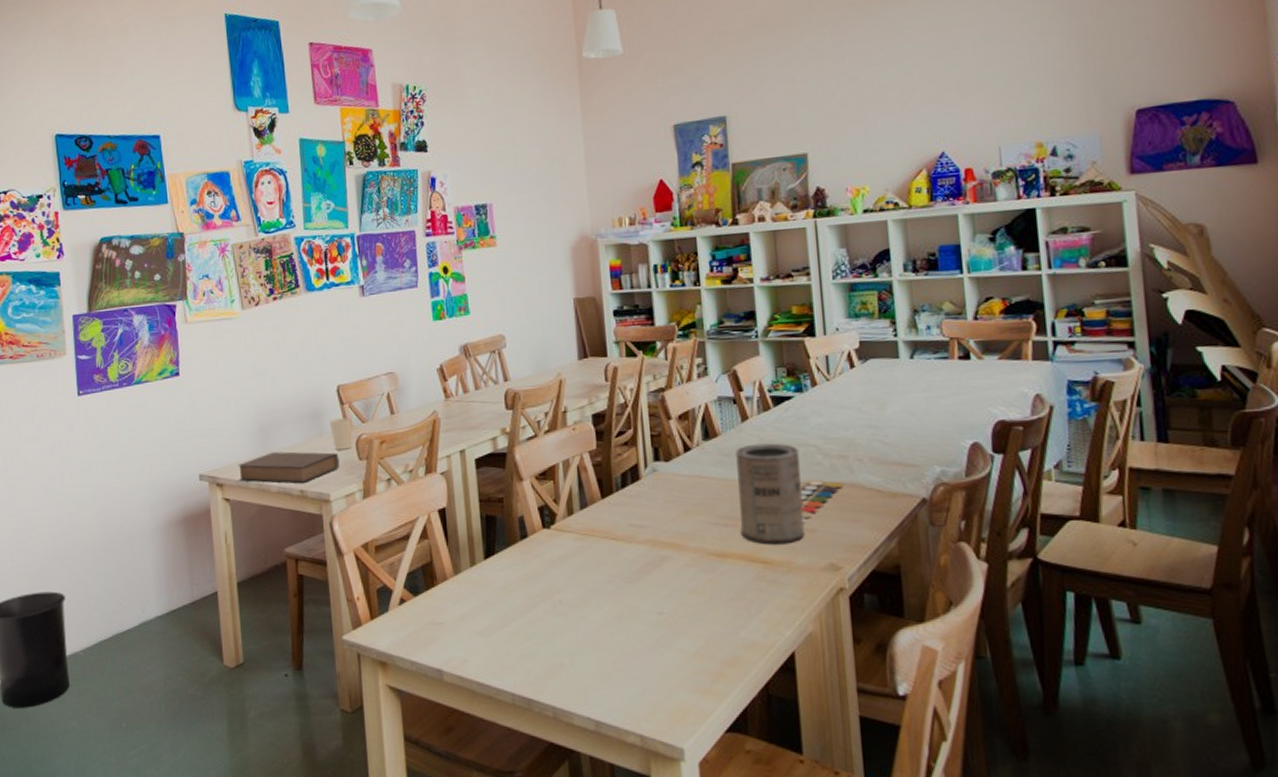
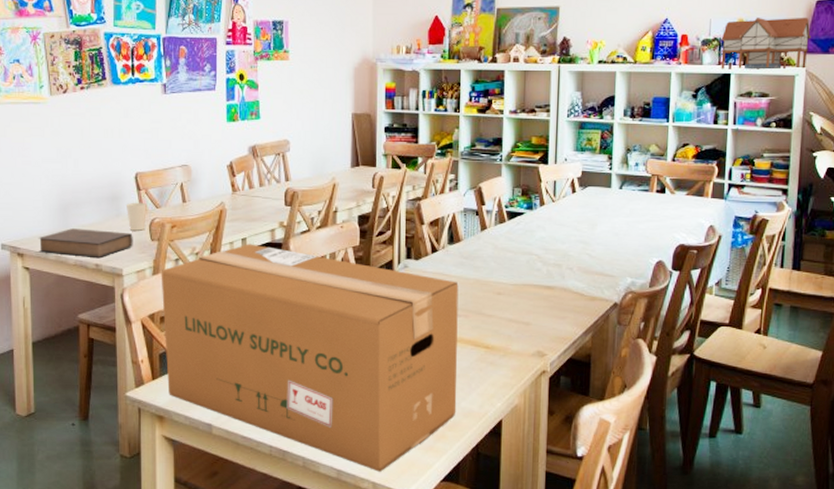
box: none [372,455,735,722] -> present [161,244,459,472]
paint can: present [734,443,805,544] -> none [470,250,525,333]
paint palette: present [800,480,843,522] -> none [520,283,555,317]
toy house: none [1016,130,1137,204] -> present [721,17,812,70]

